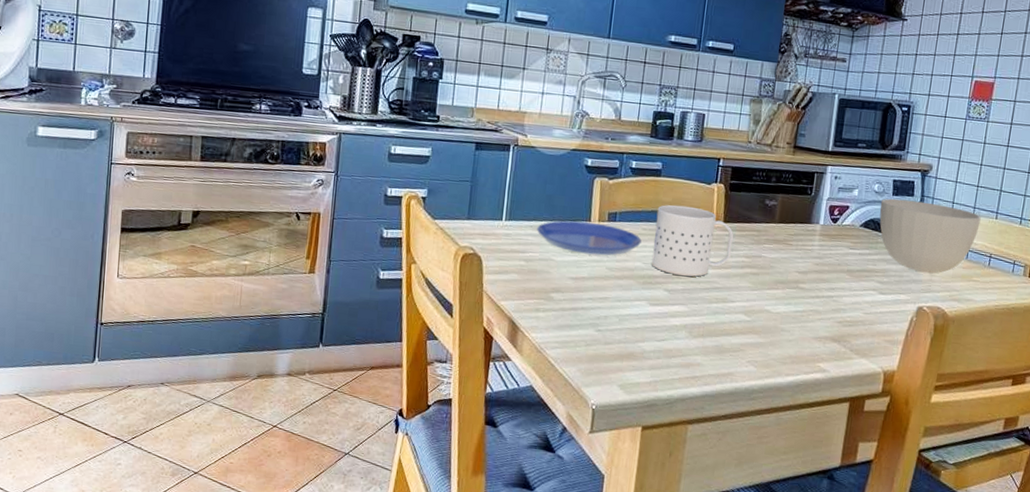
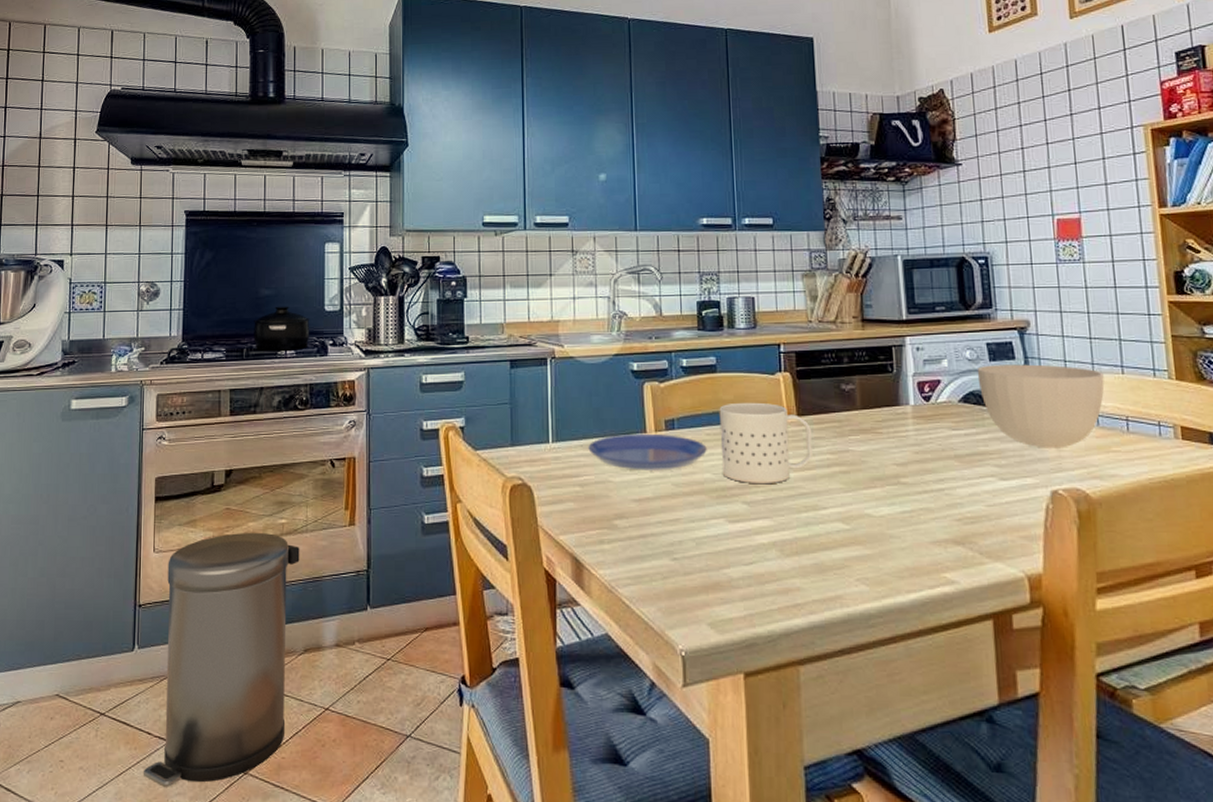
pedal bin: none [98,268,261,479] -> present [143,532,300,787]
saucepan: none [229,62,287,108] -> present [254,306,310,352]

